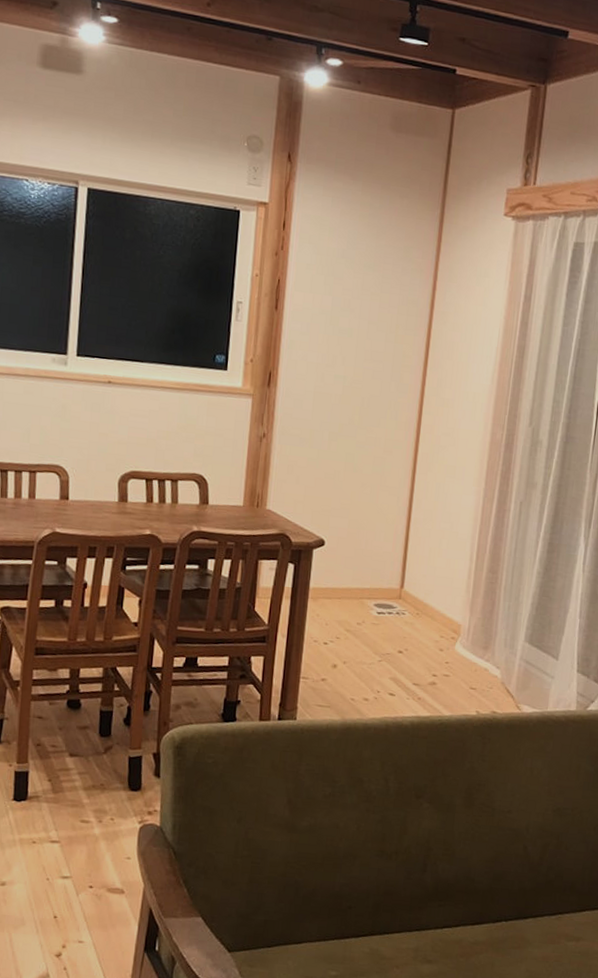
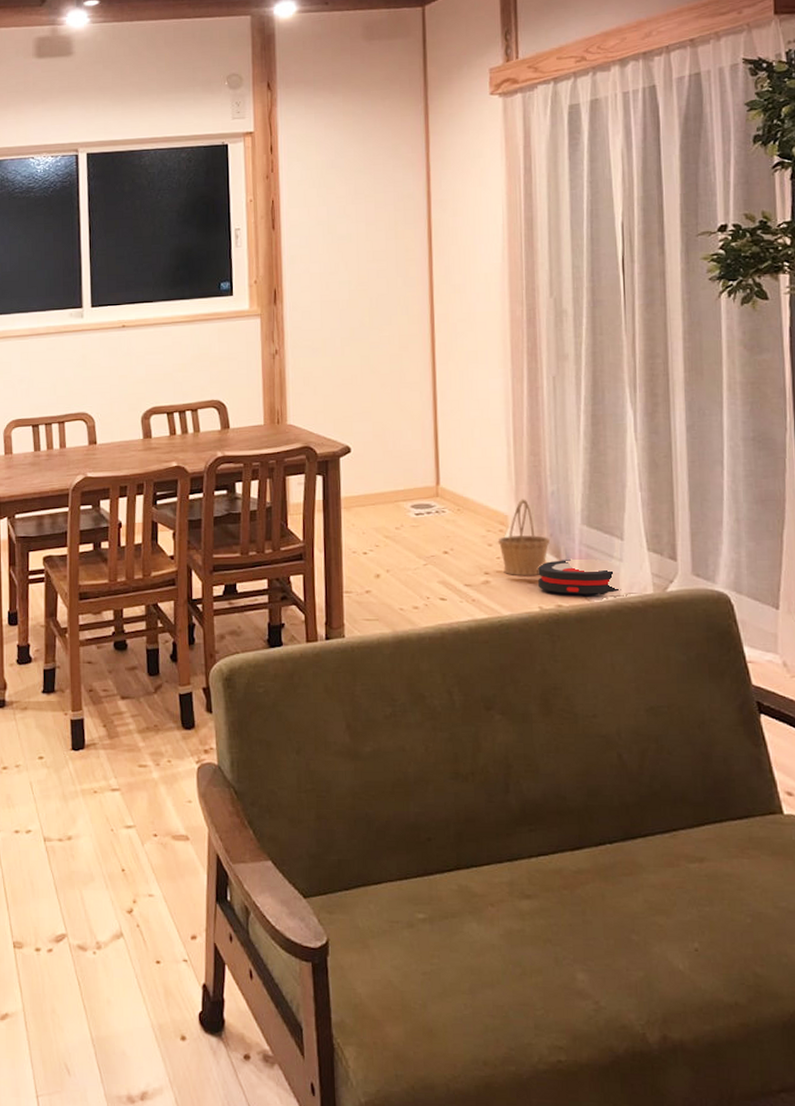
basket: none [448,611,495,683] -> present [497,499,550,576]
robot vacuum: none [479,671,549,706] -> present [538,560,621,594]

